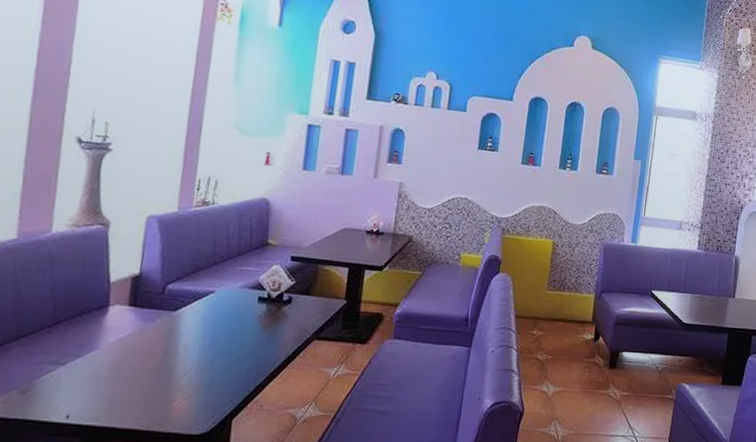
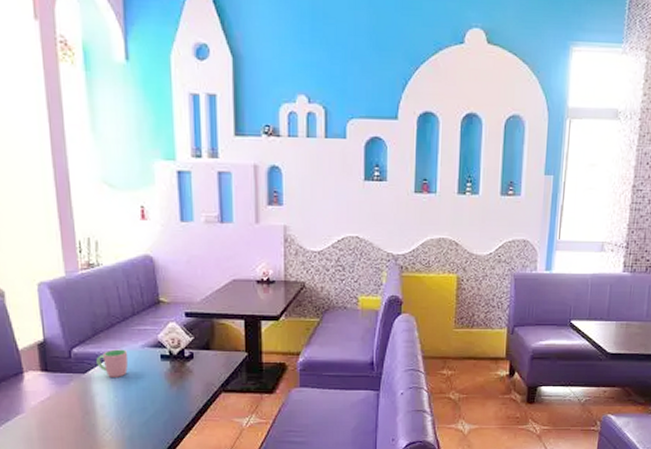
cup: none [190,288,226,318] -> present [96,349,129,377]

